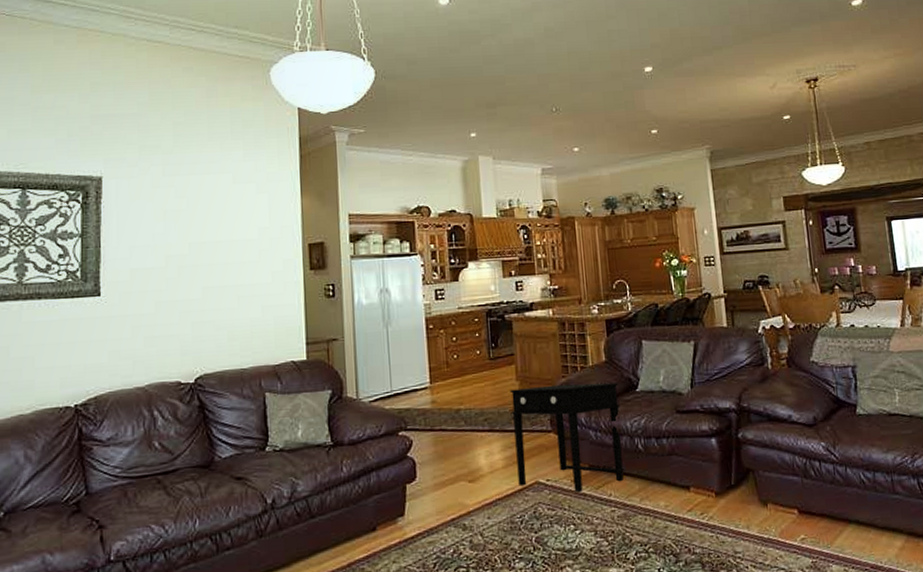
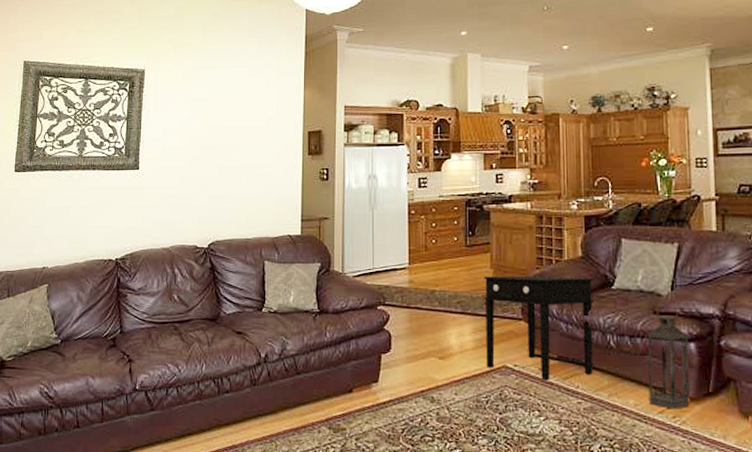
lantern: none [672,398,715,506] -> present [647,300,690,410]

